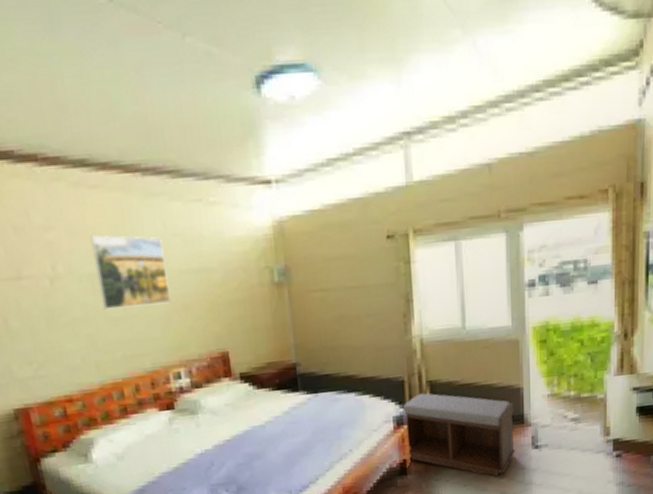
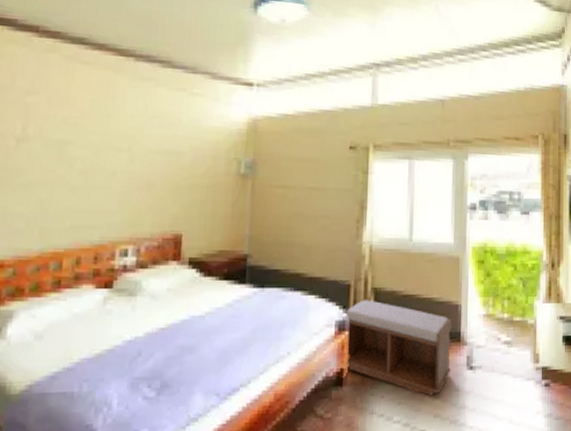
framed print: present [91,235,171,310] -> none [65,105,140,179]

